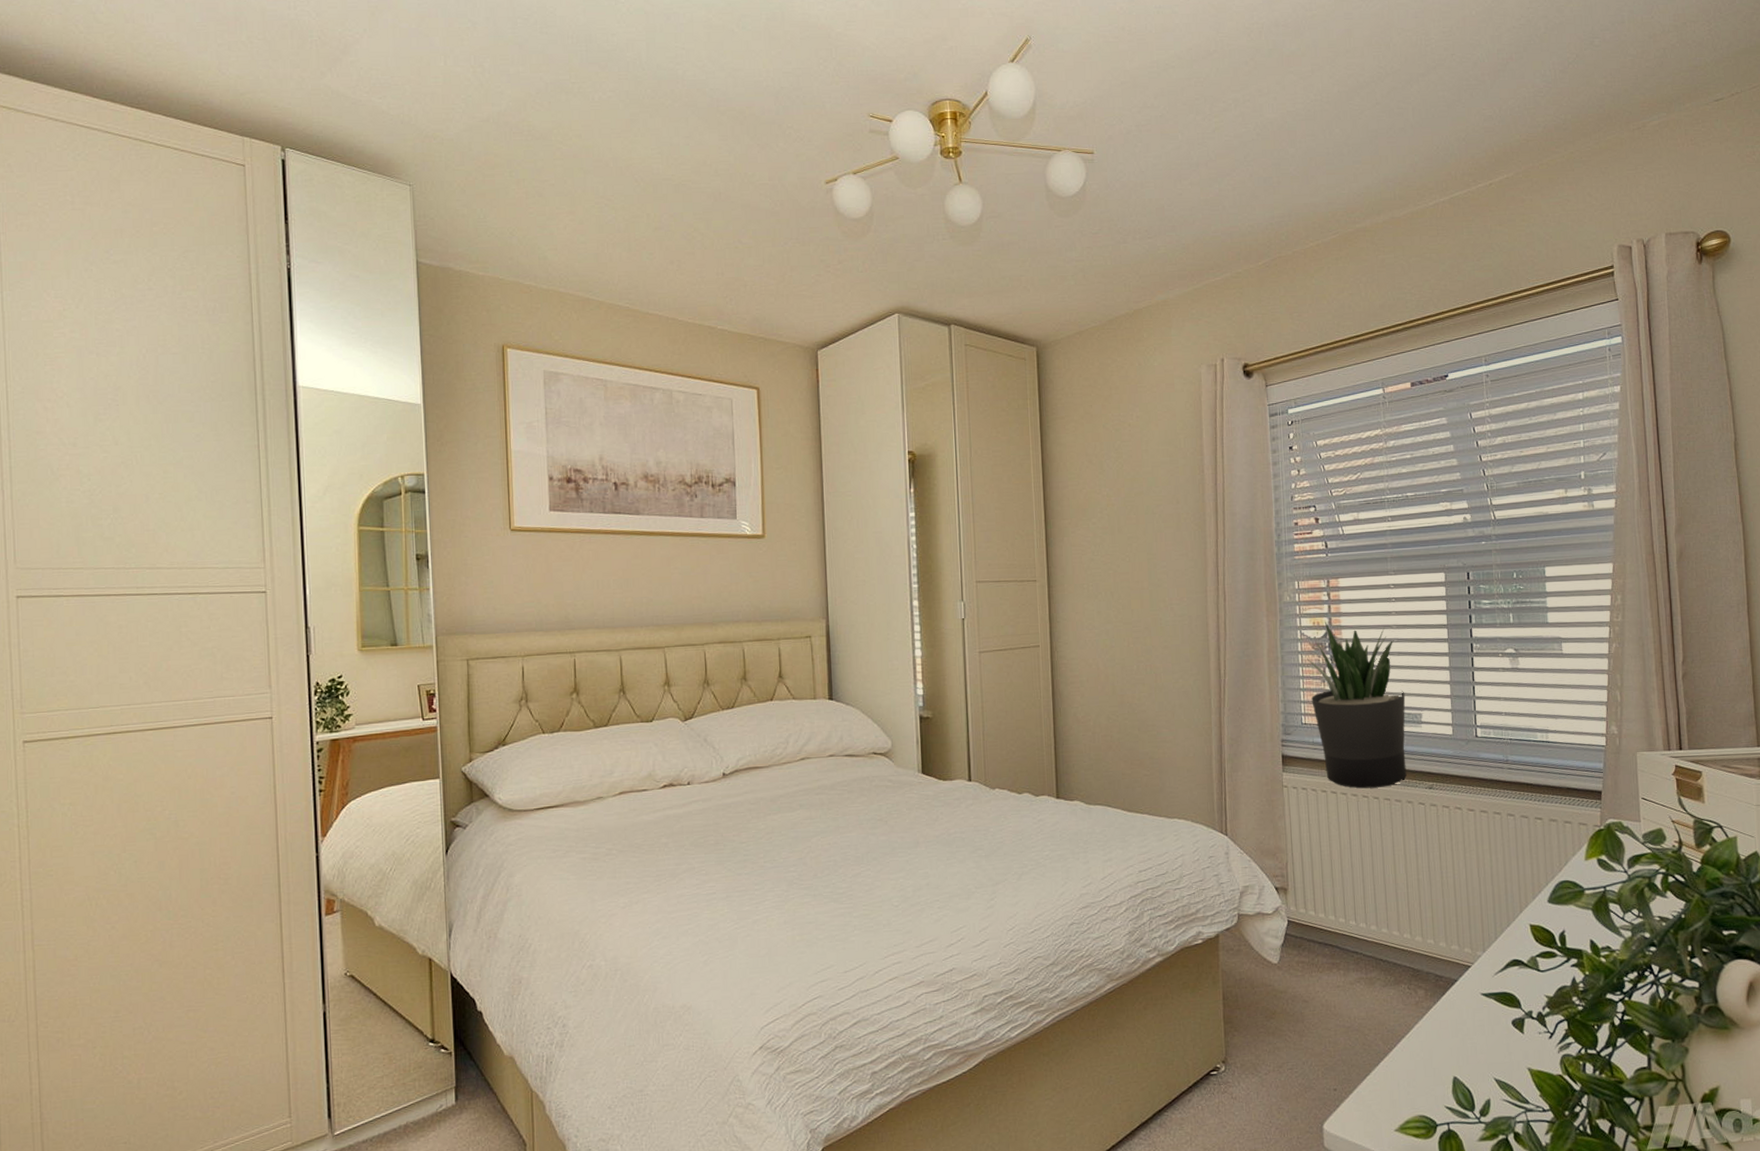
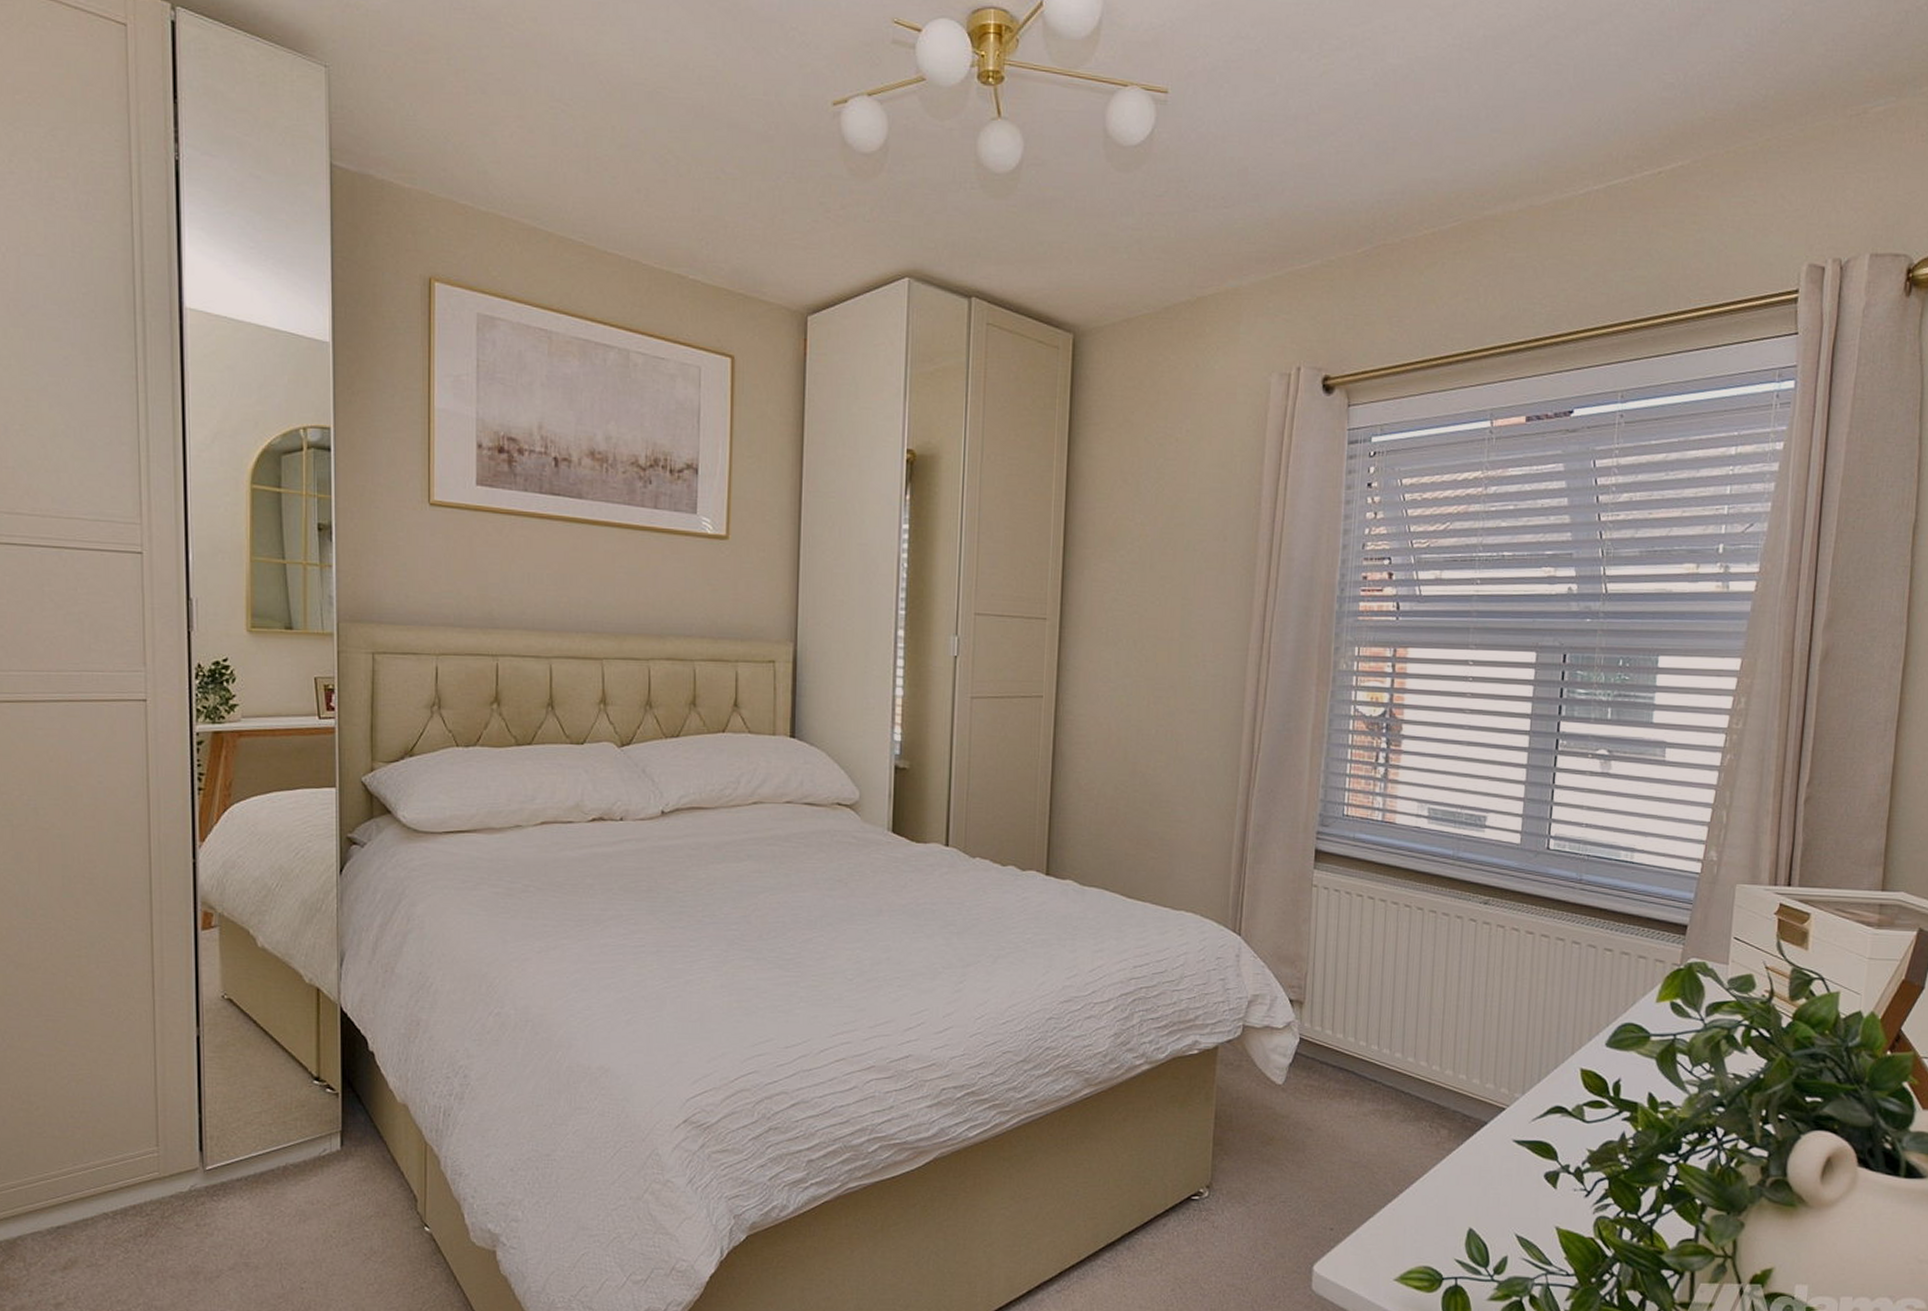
planter: present [1307,621,1407,789] -> none [1358,697,1470,897]

